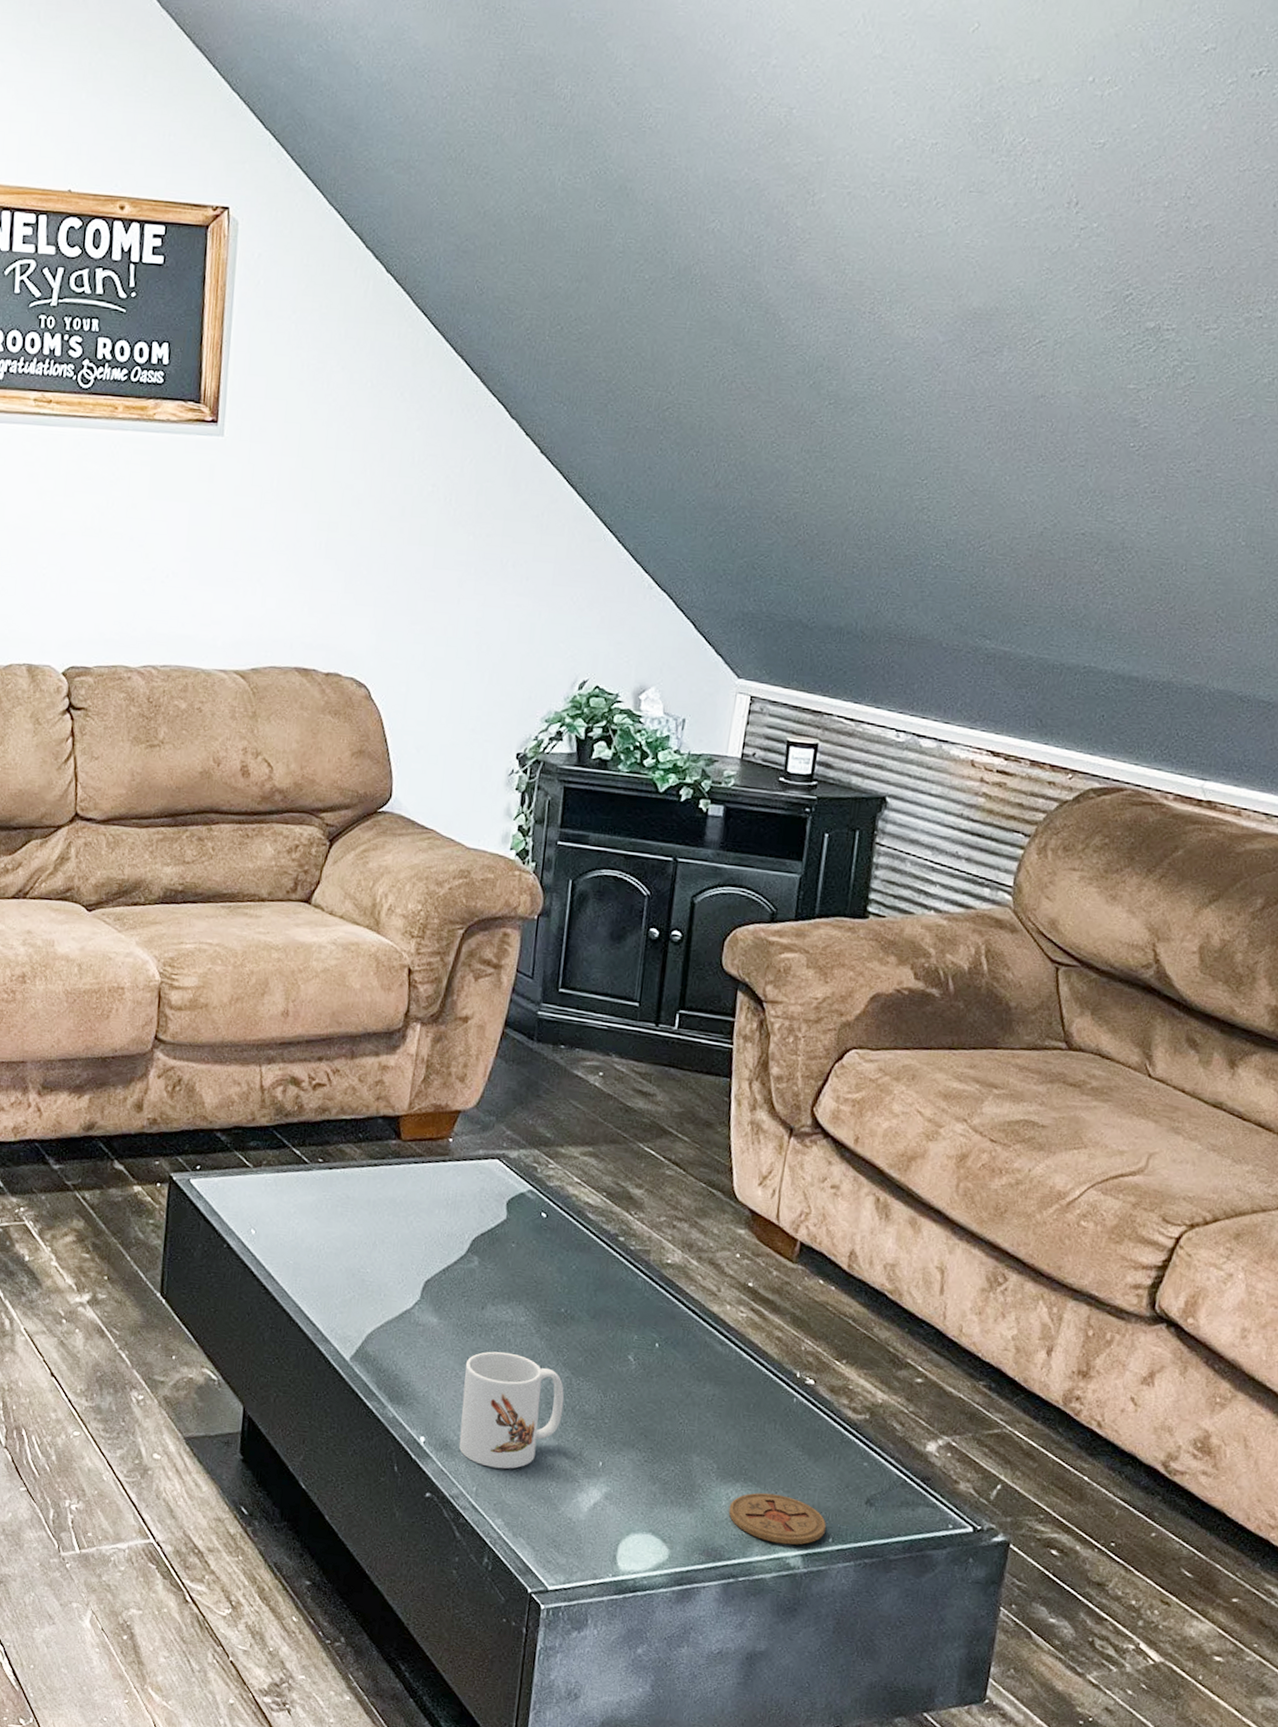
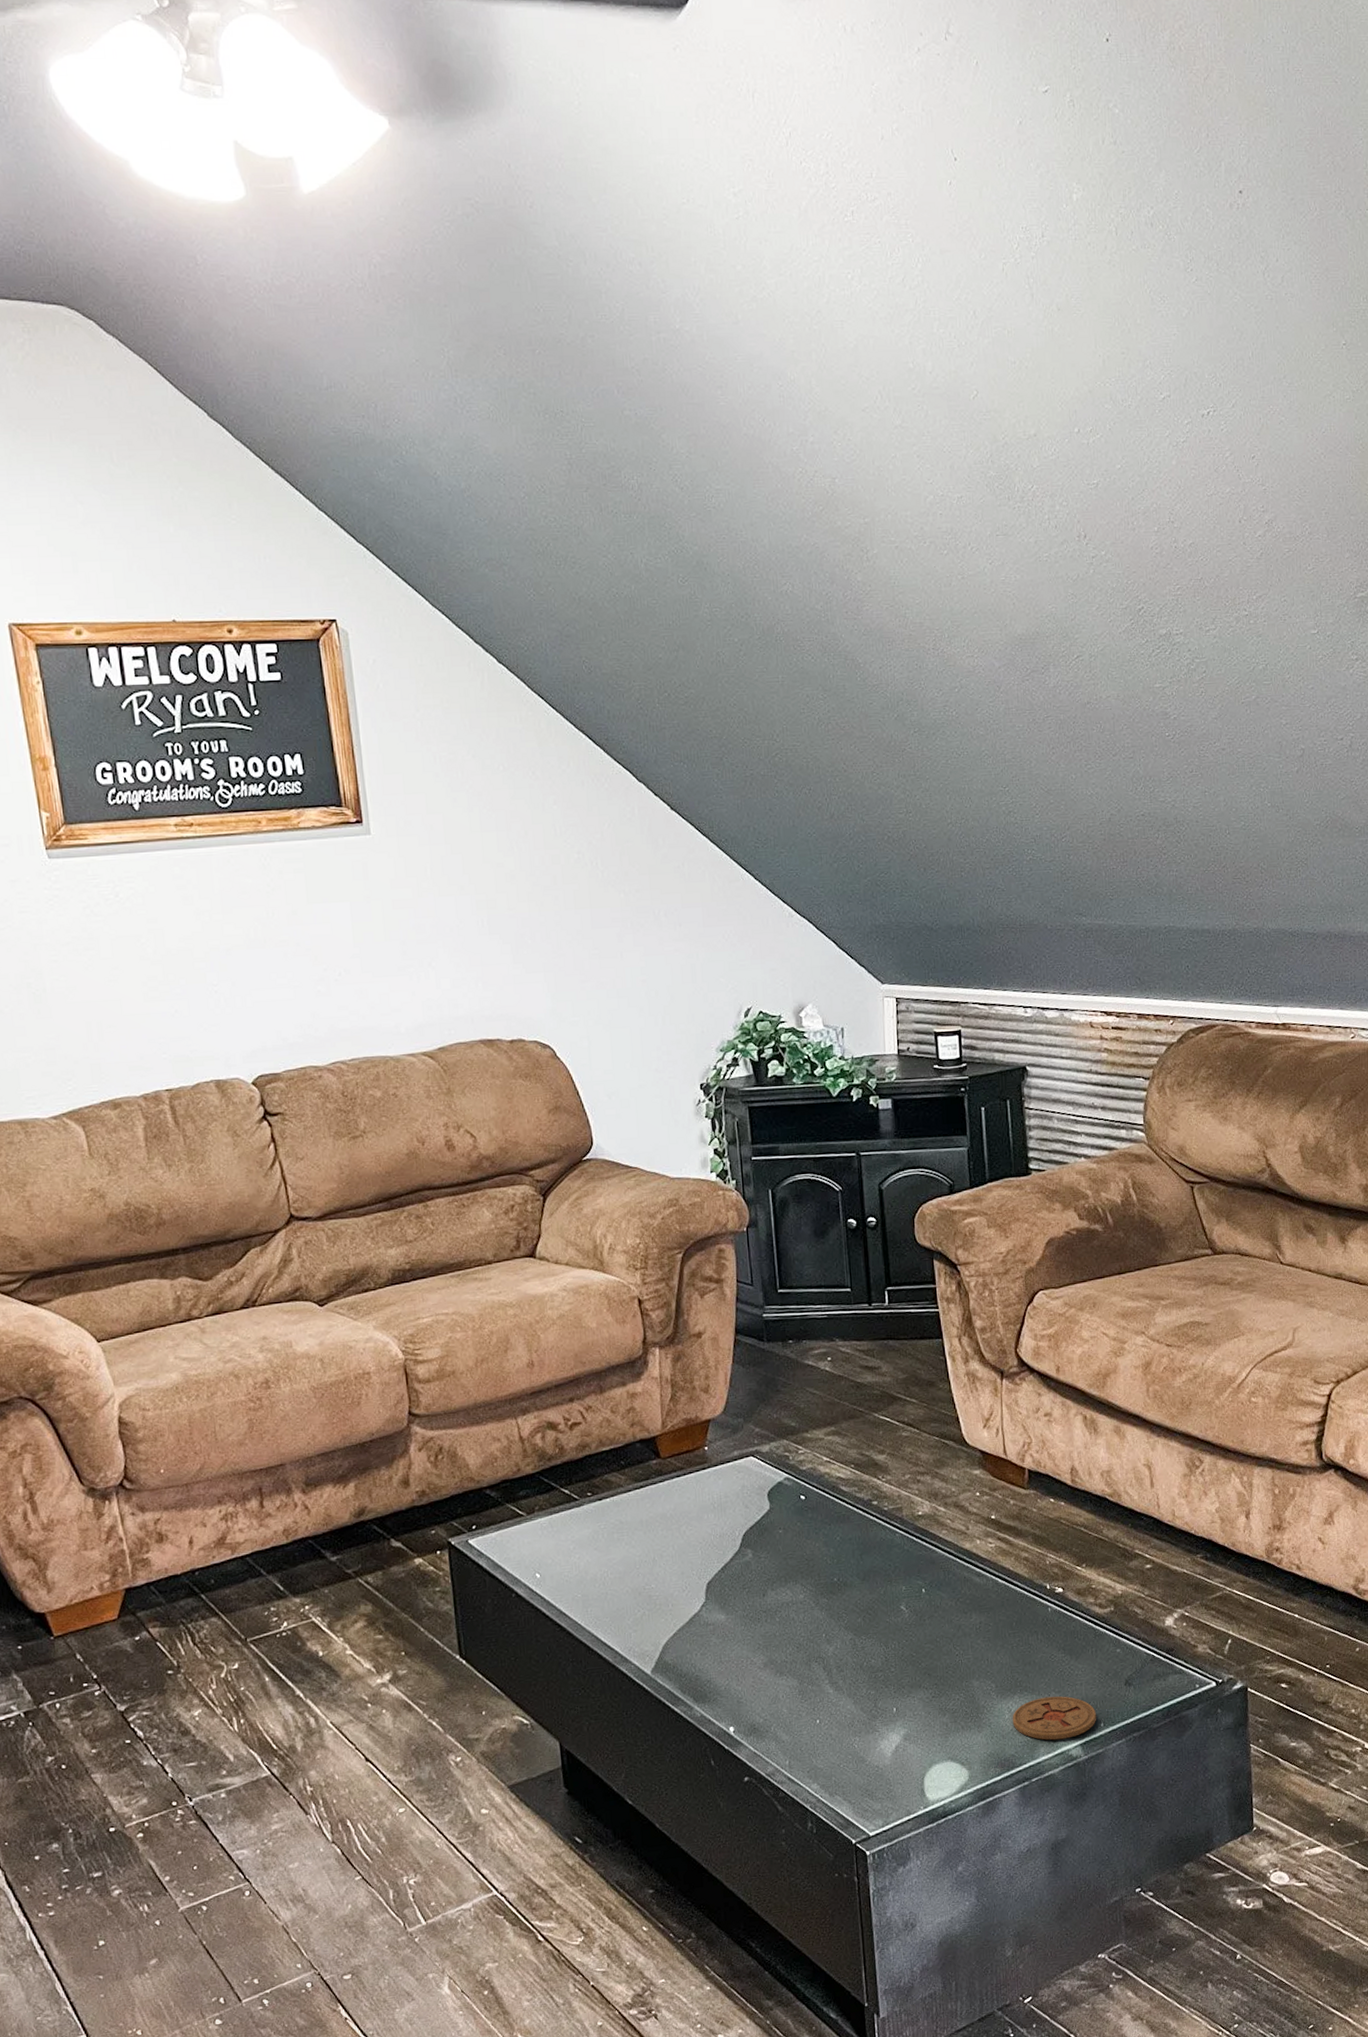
mug: present [458,1351,564,1469] -> none [758,1629,853,1739]

